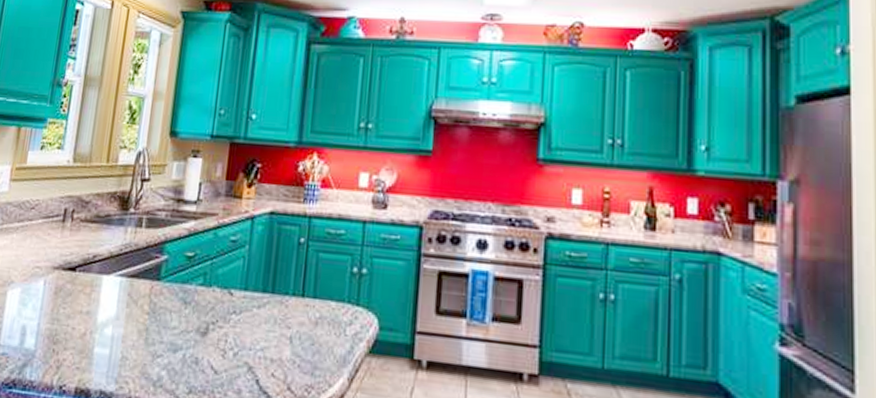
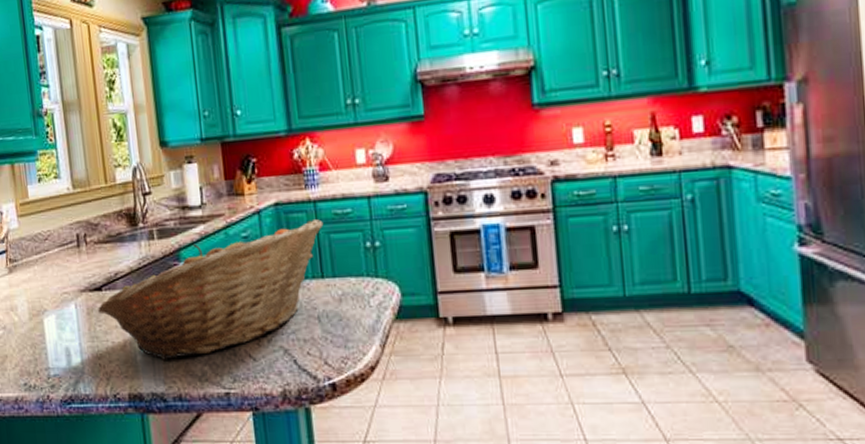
fruit basket: none [66,234,315,358] -> present [98,218,324,360]

